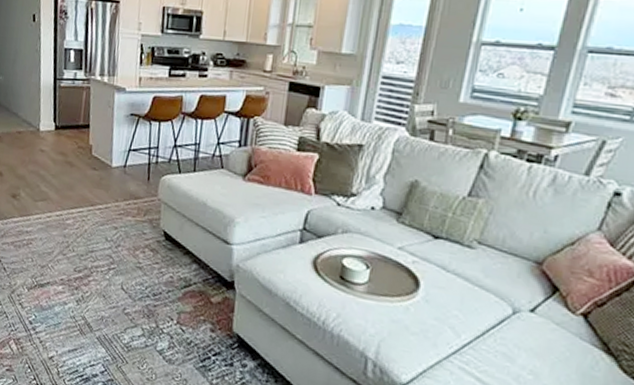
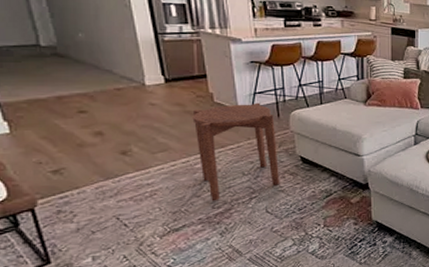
side table: none [70,160,144,264] -> present [192,102,280,201]

